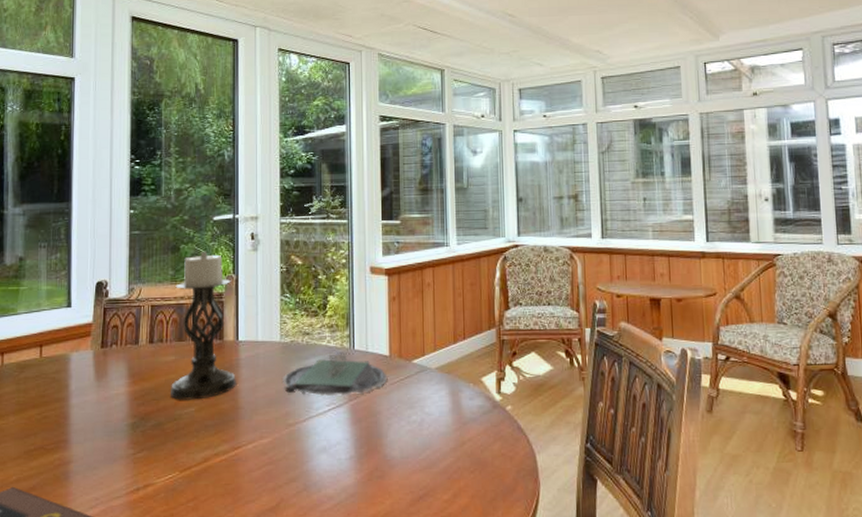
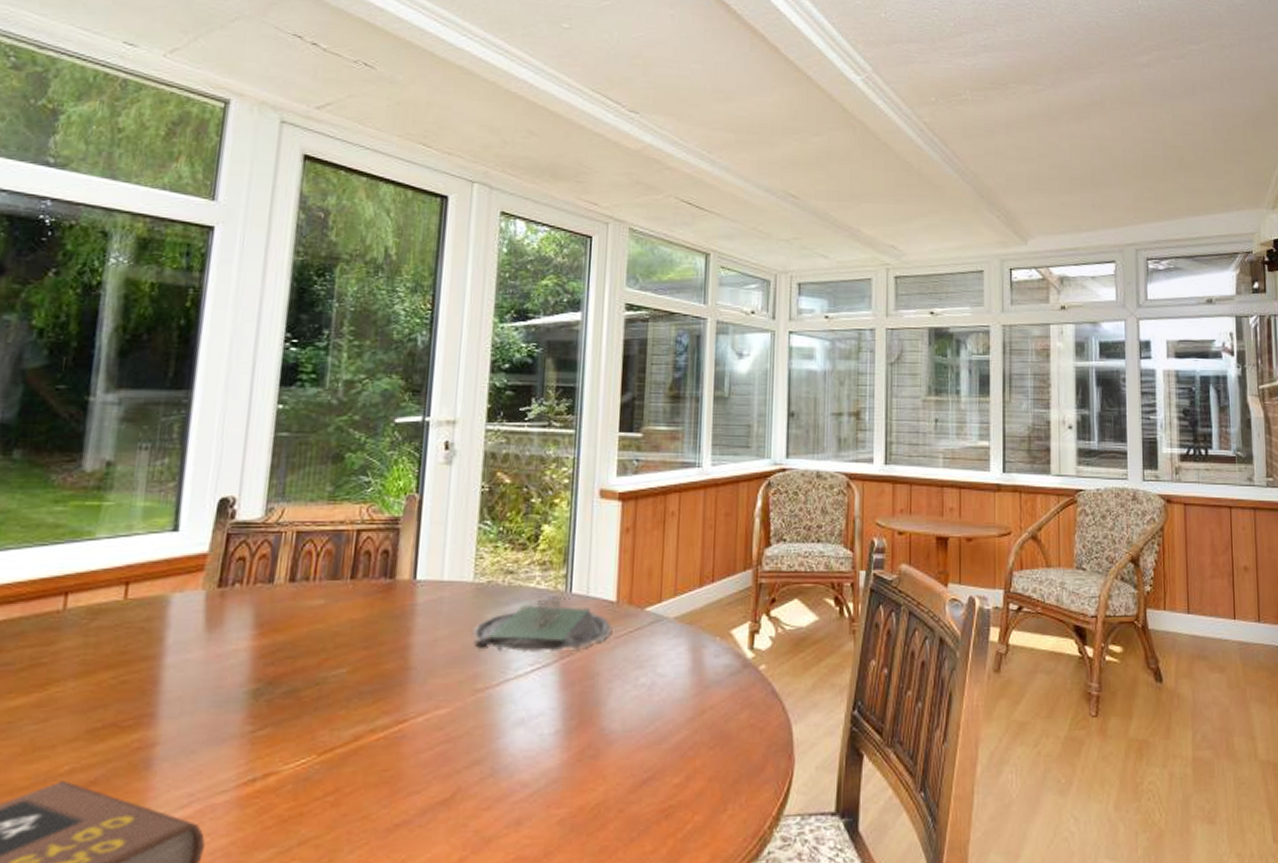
candle holder: present [171,251,237,400] -> none [314,462,413,658]

